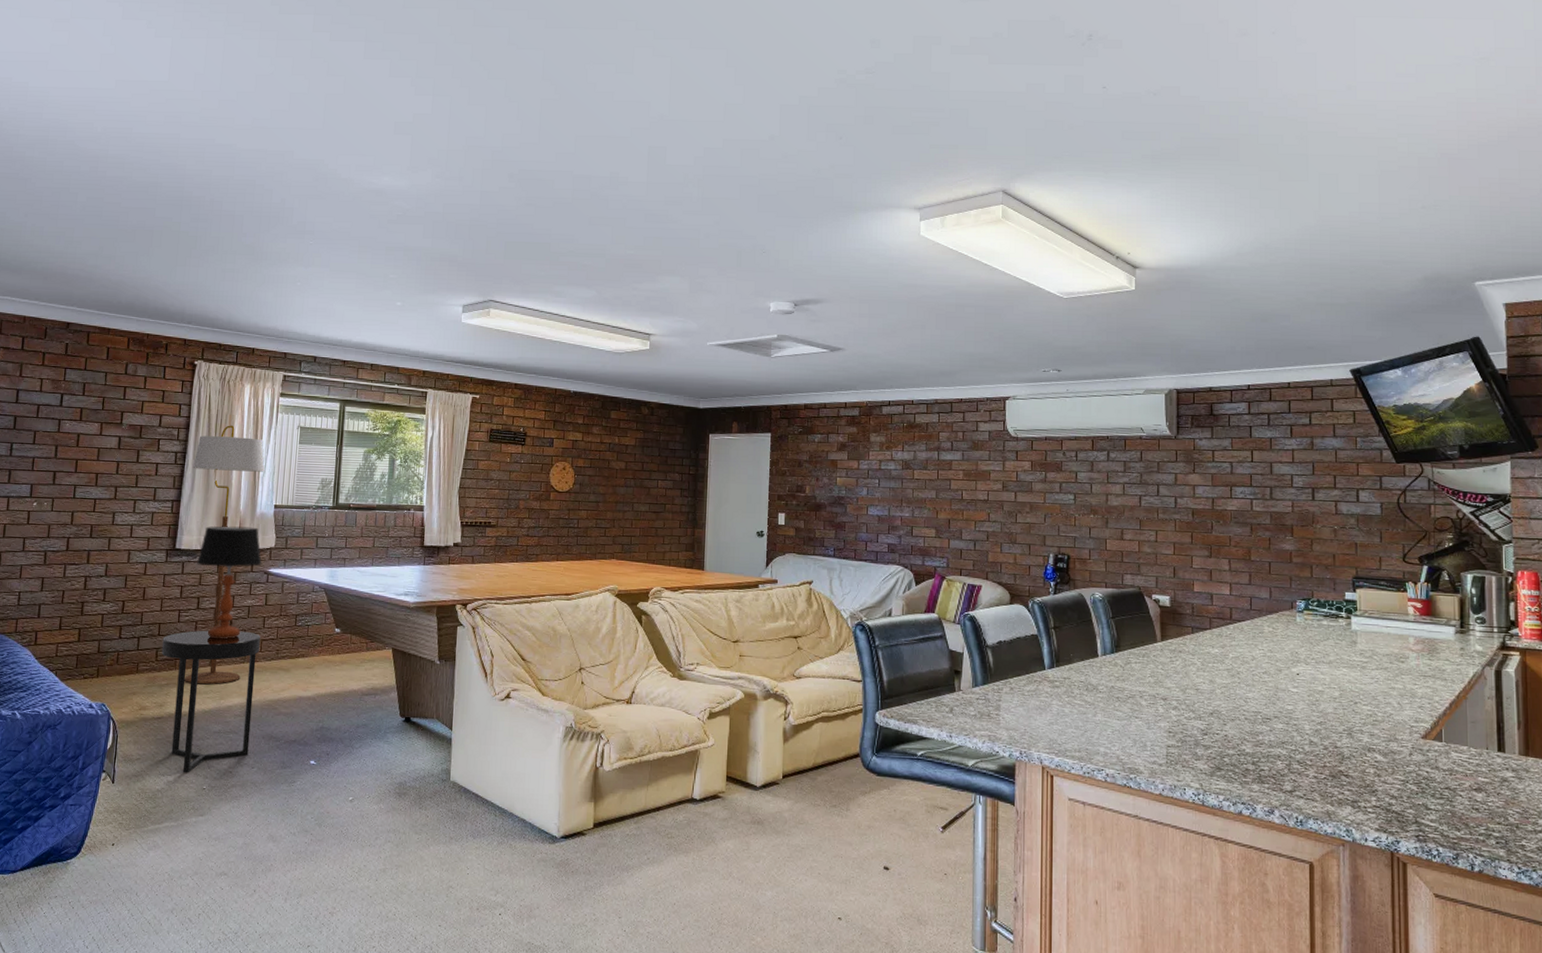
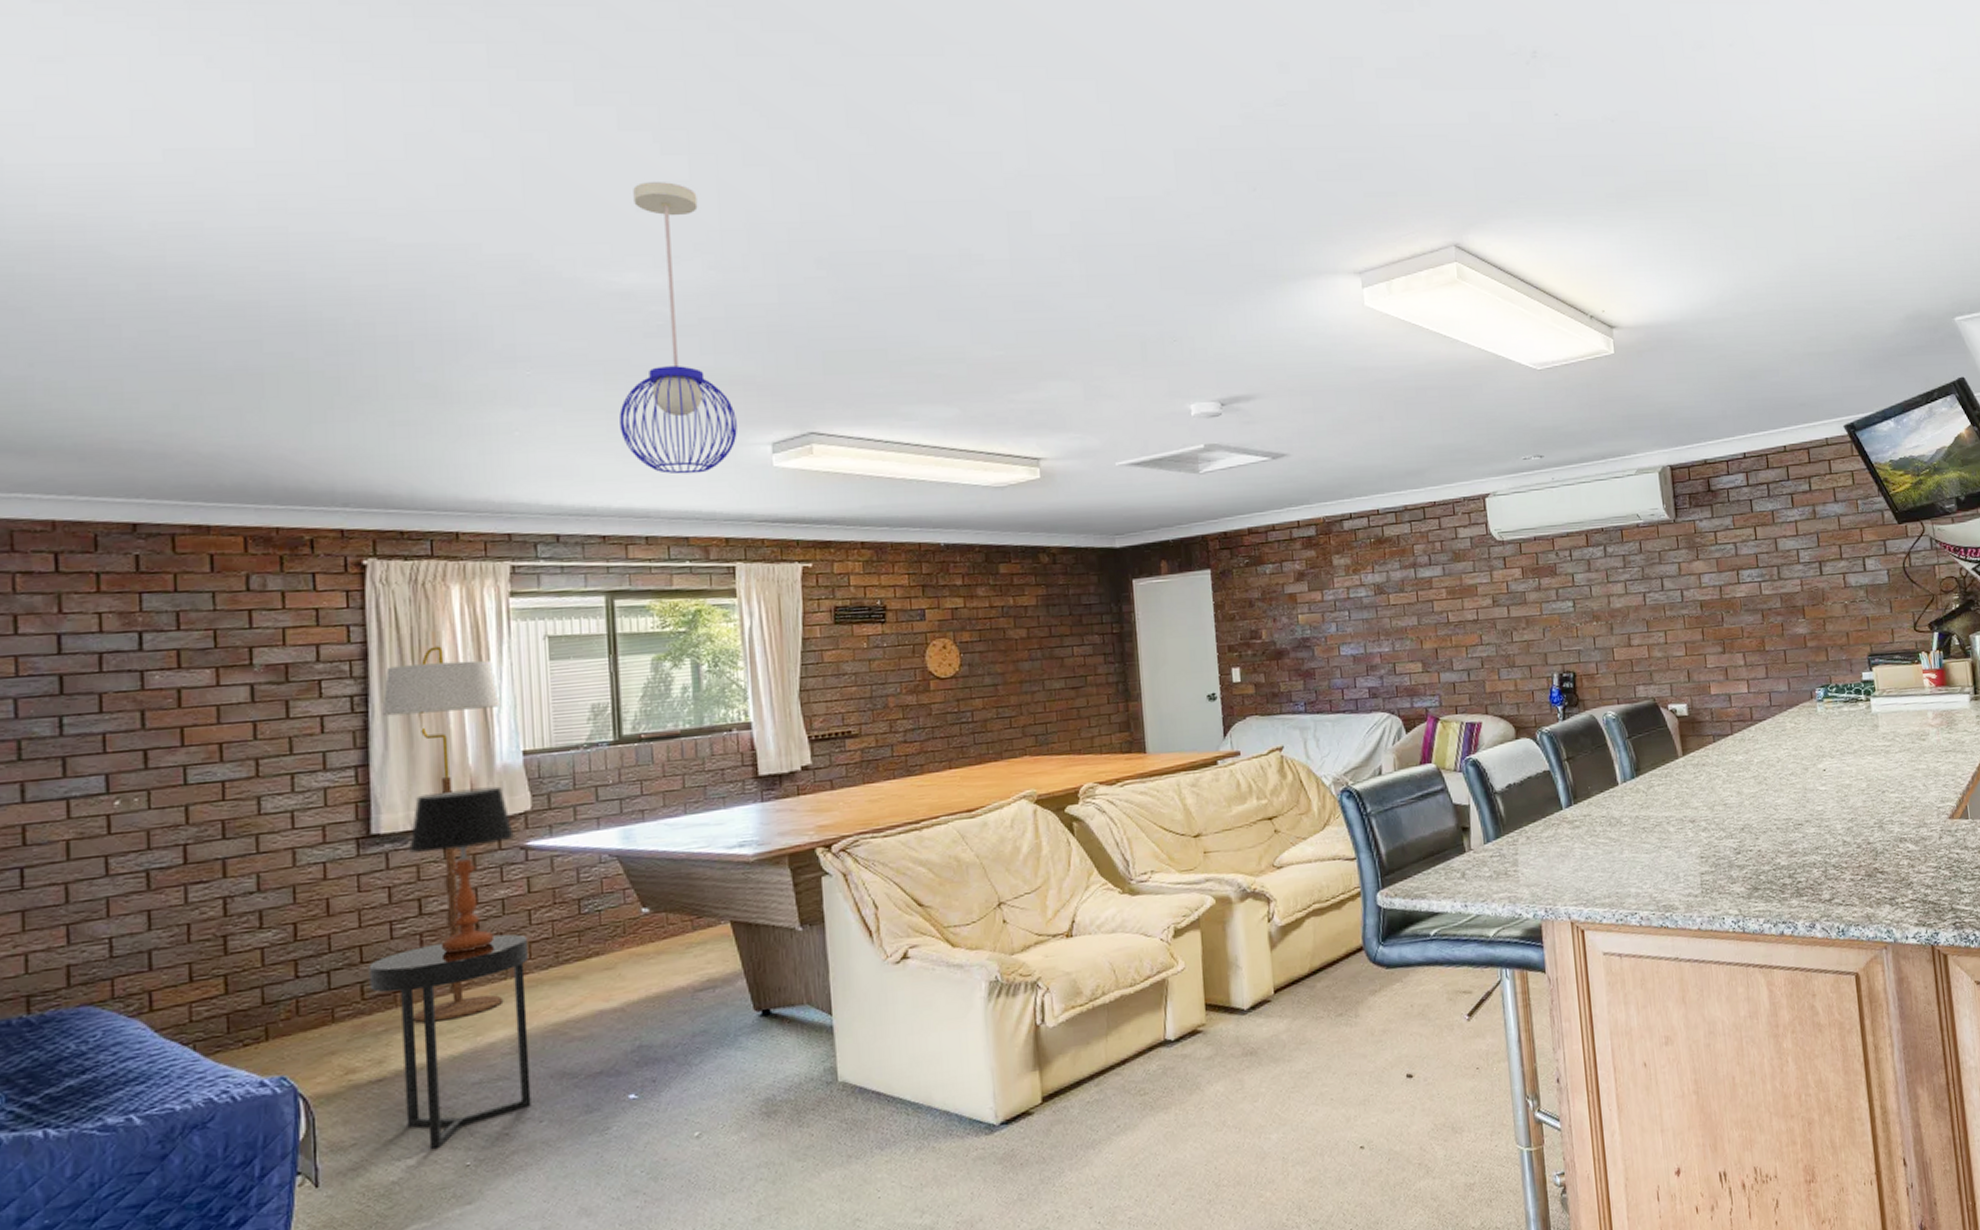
pendant light: none [364,114,441,323] -> present [619,182,737,474]

